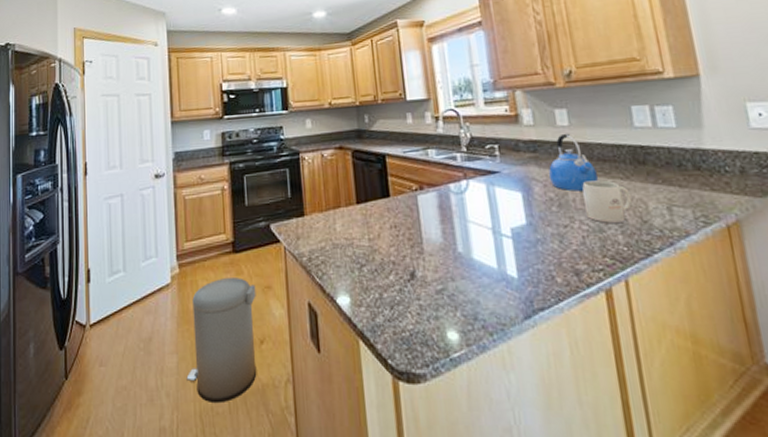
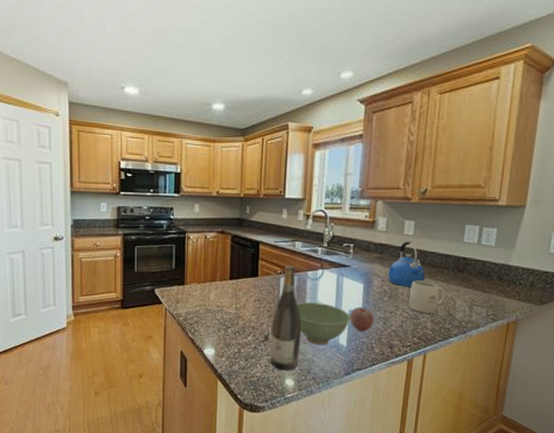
pedal bin: present [186,278,257,404] -> none [77,327,139,416]
wine bottle: none [415,178,460,319] -> present [270,265,302,371]
bowl: none [443,222,516,279] -> present [297,302,351,345]
fruit: none [513,222,547,256] -> present [350,307,375,332]

